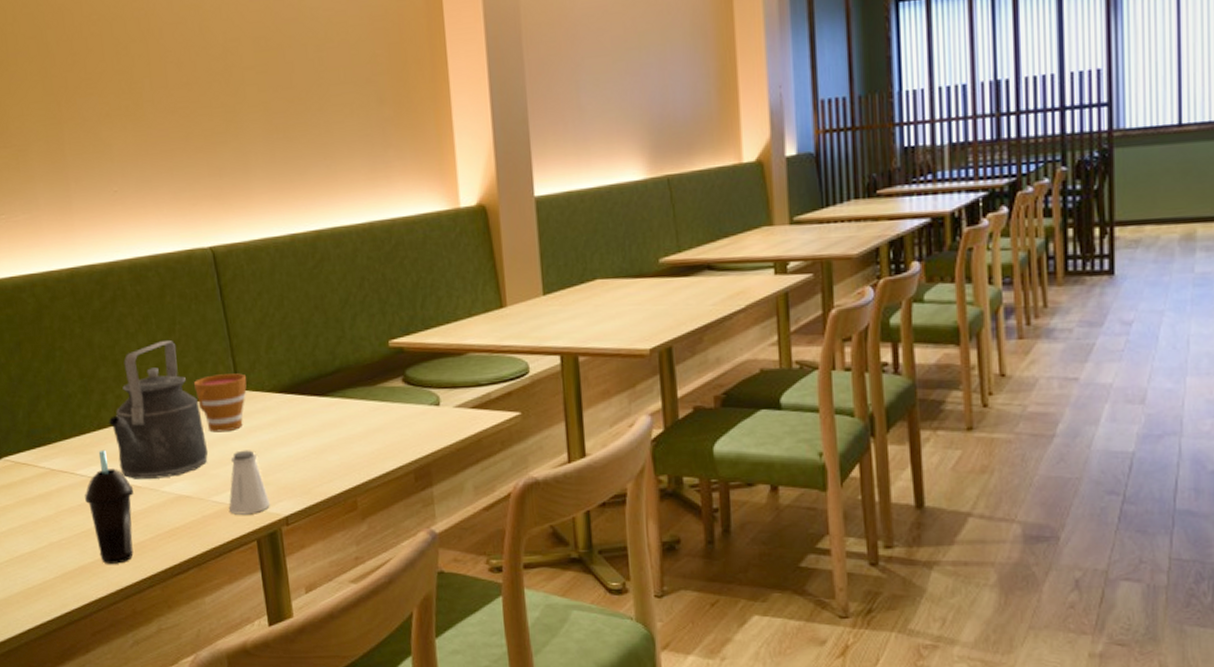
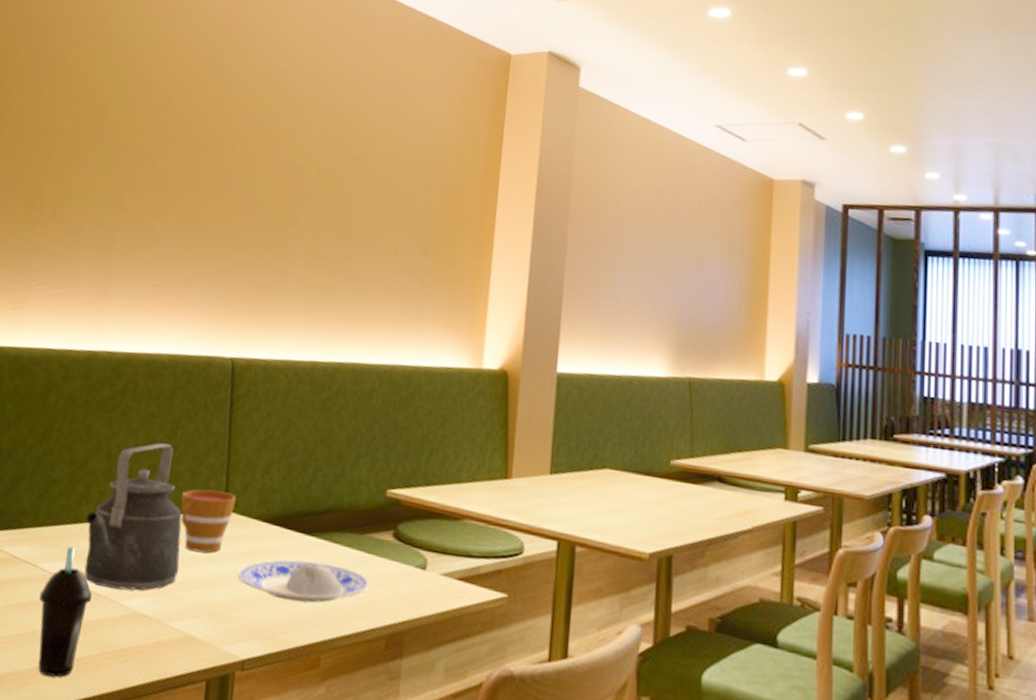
saltshaker: present [228,450,270,515] -> none [184,576,230,650]
plate: none [263,418,389,458] -> present [237,559,370,603]

